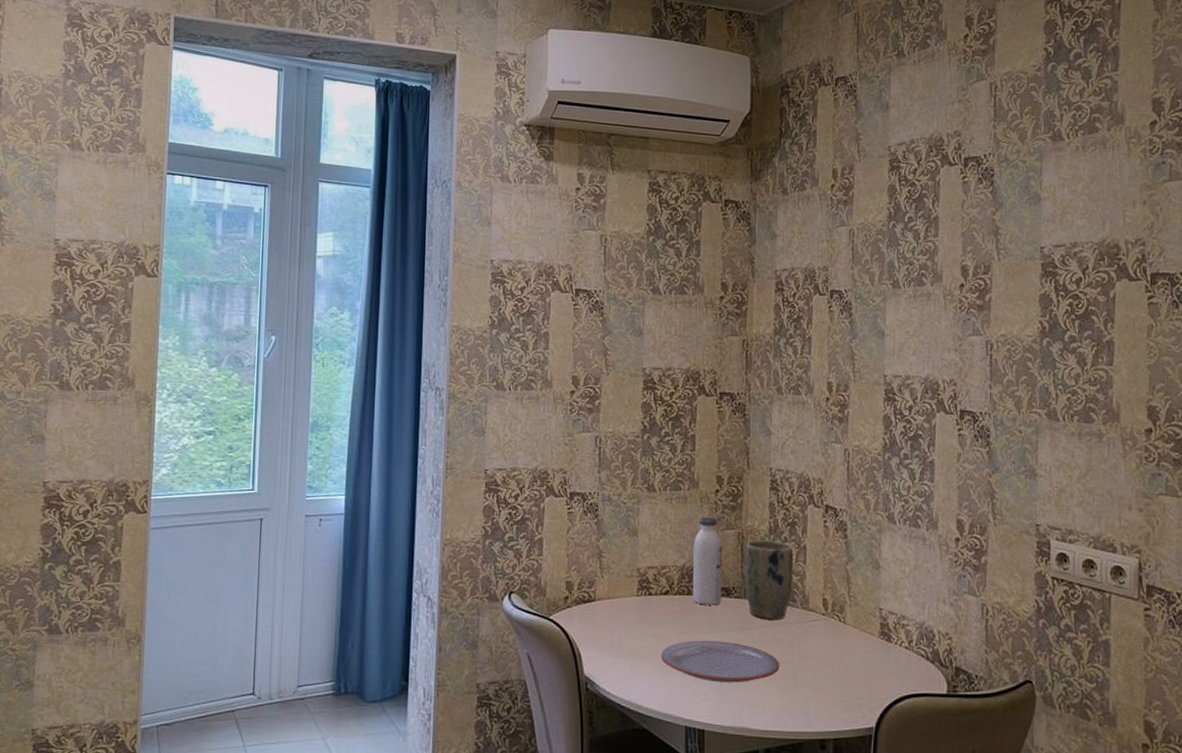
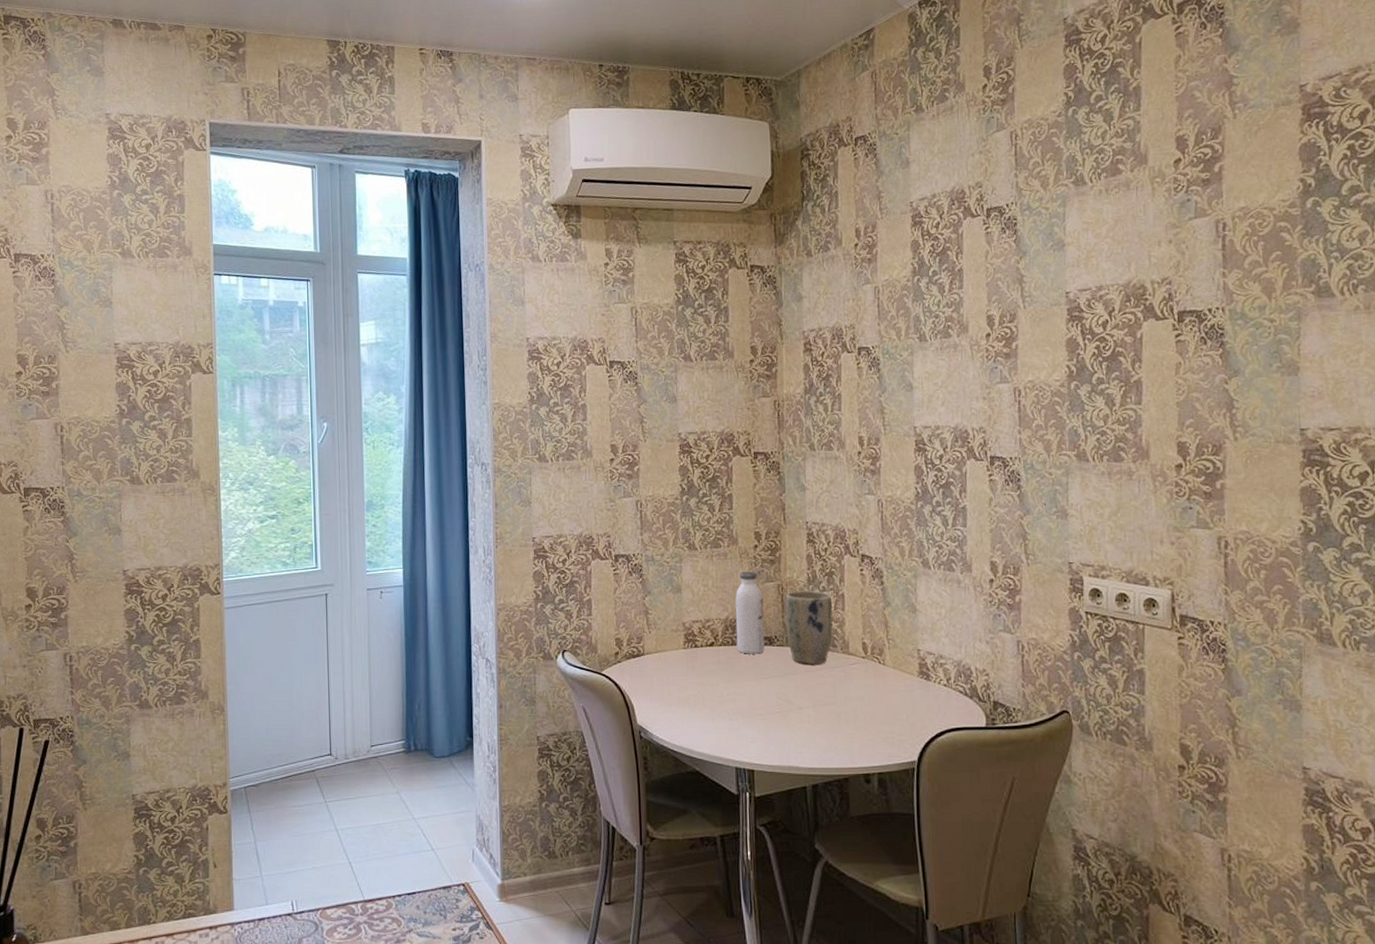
plate: present [660,640,779,683] -> none [709,687,823,726]

